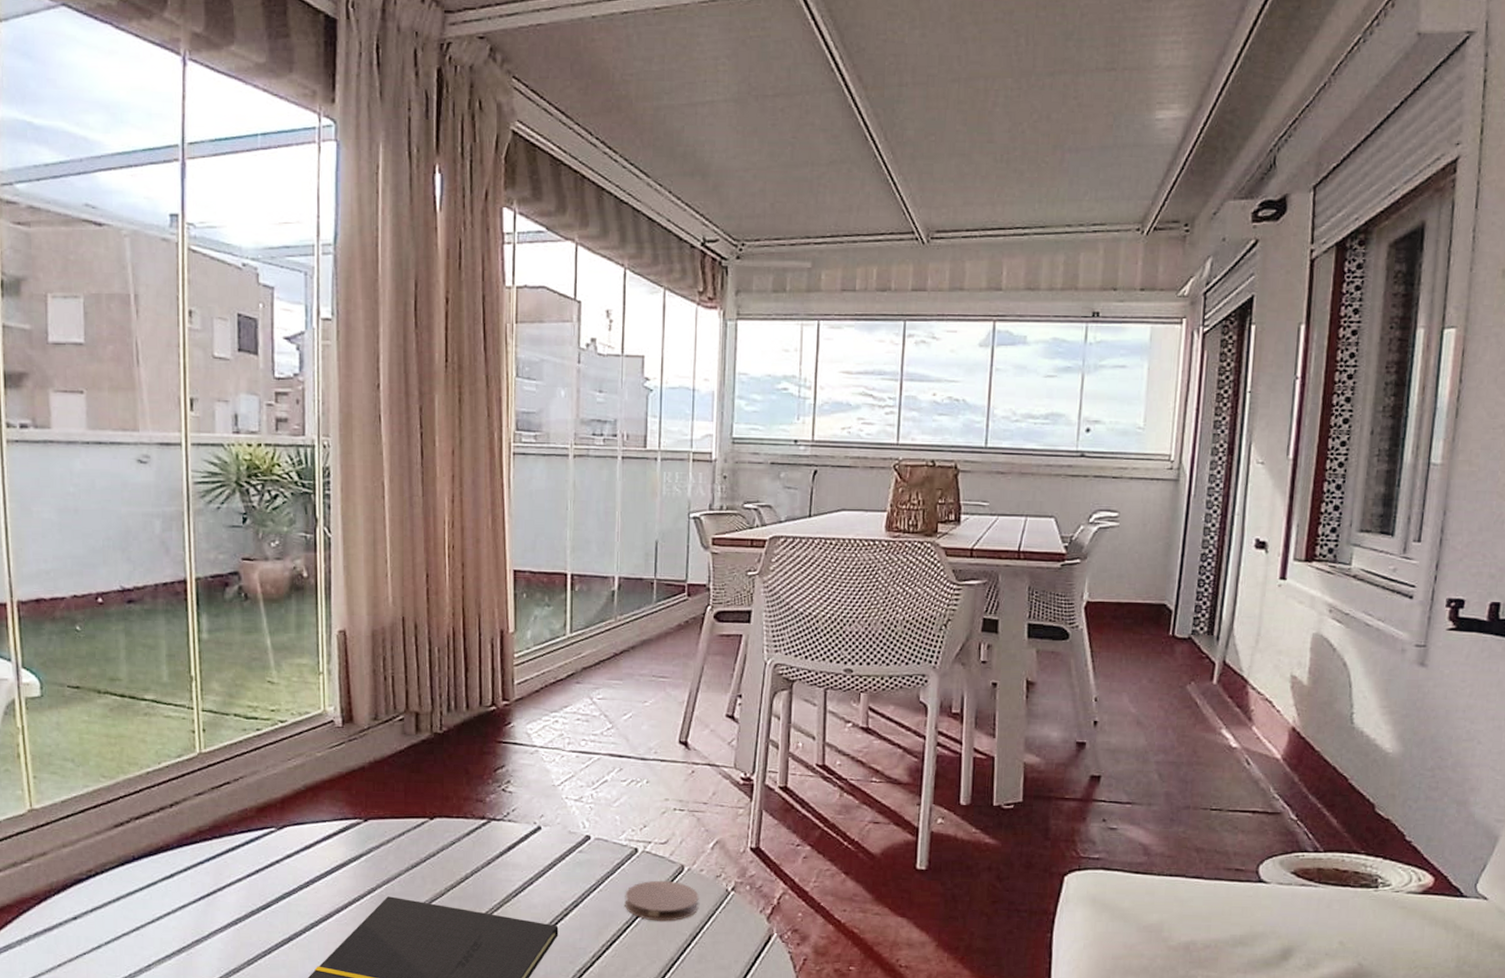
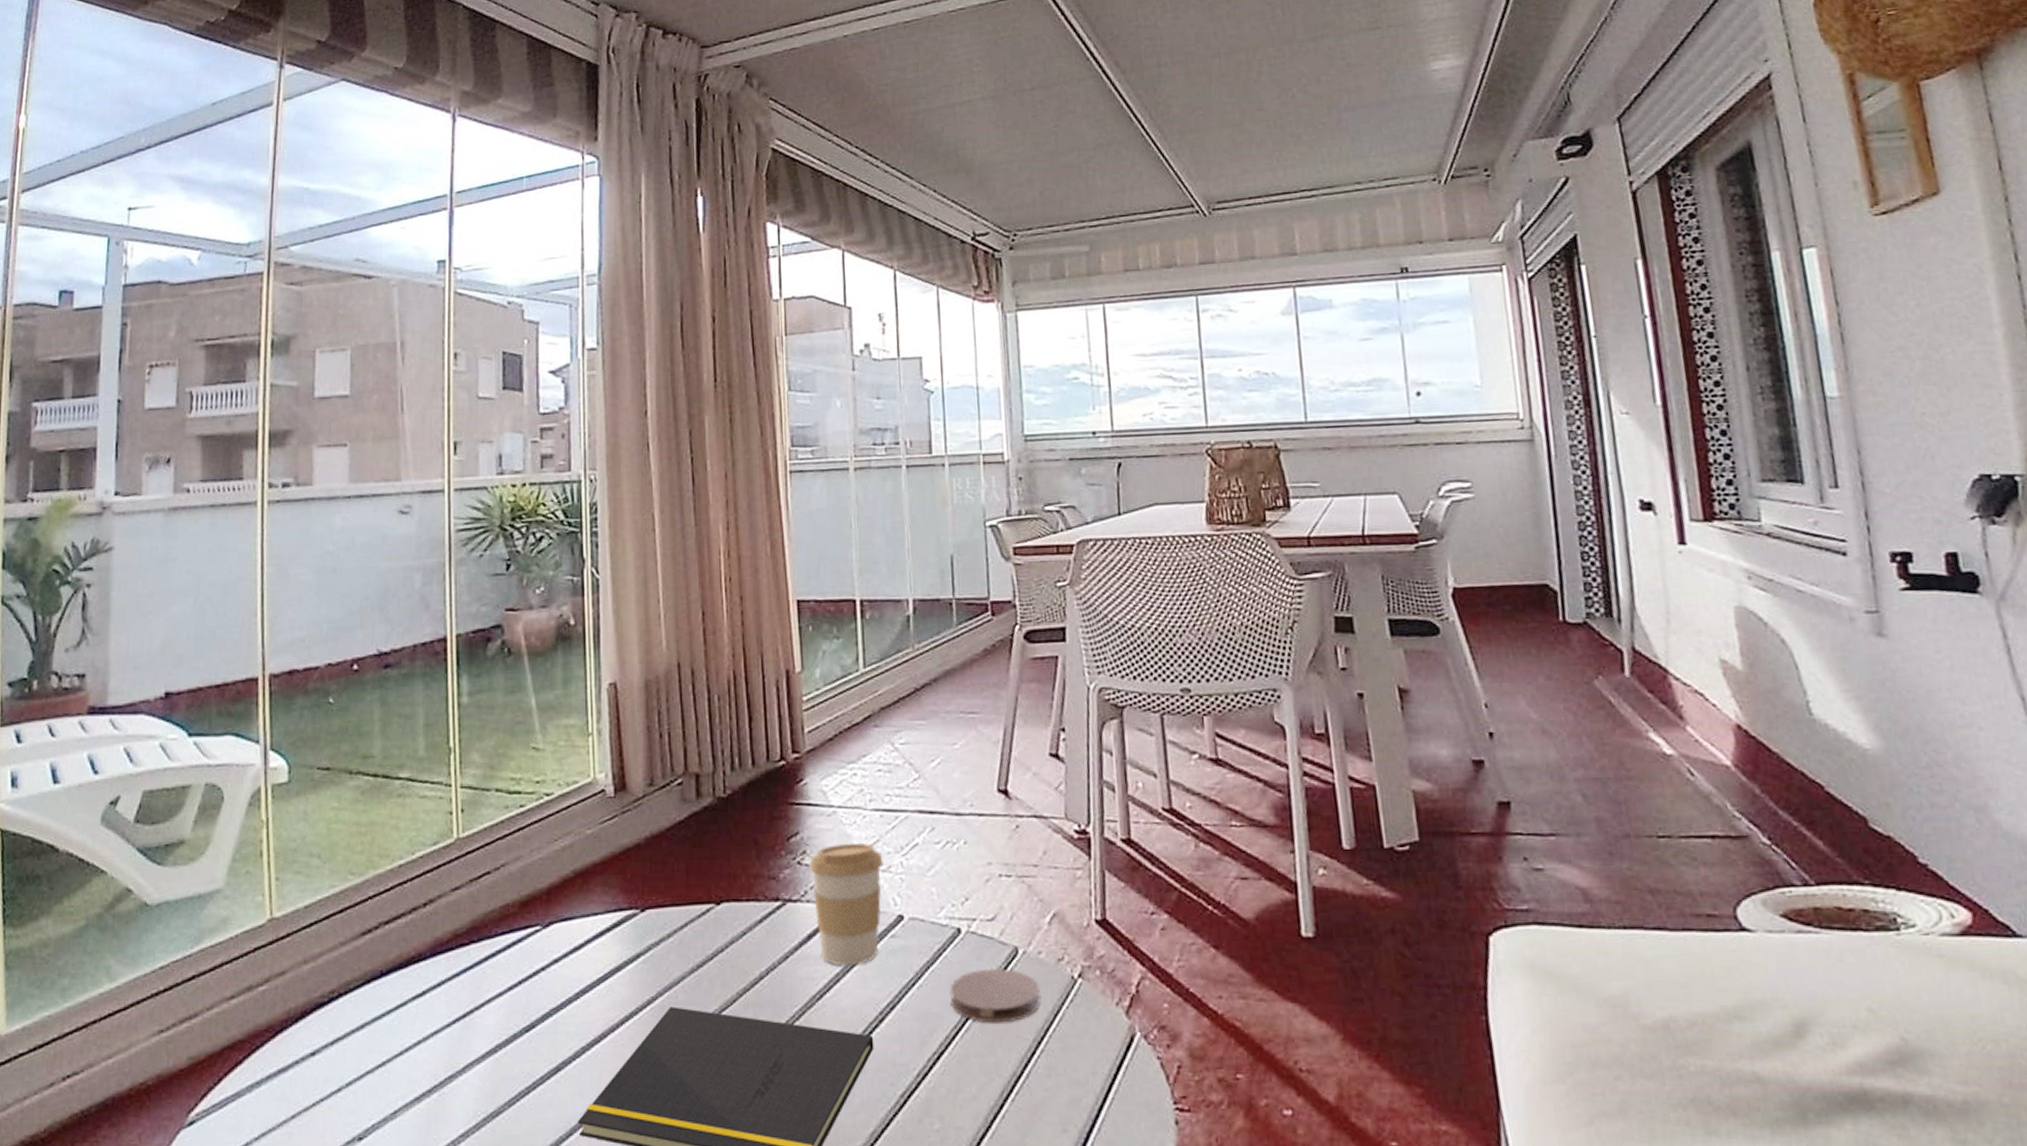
coffee cup: none [512,777,576,873] -> present [809,843,883,966]

